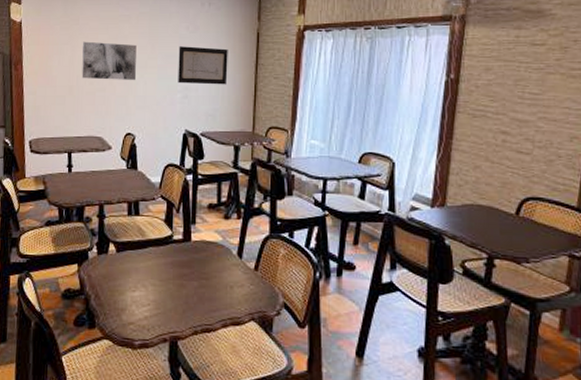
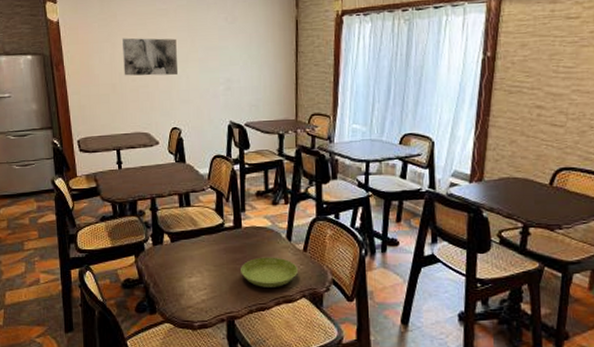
wall art: present [178,46,228,85] -> none [218,37,269,76]
saucer: none [187,274,247,308] -> present [241,257,298,287]

